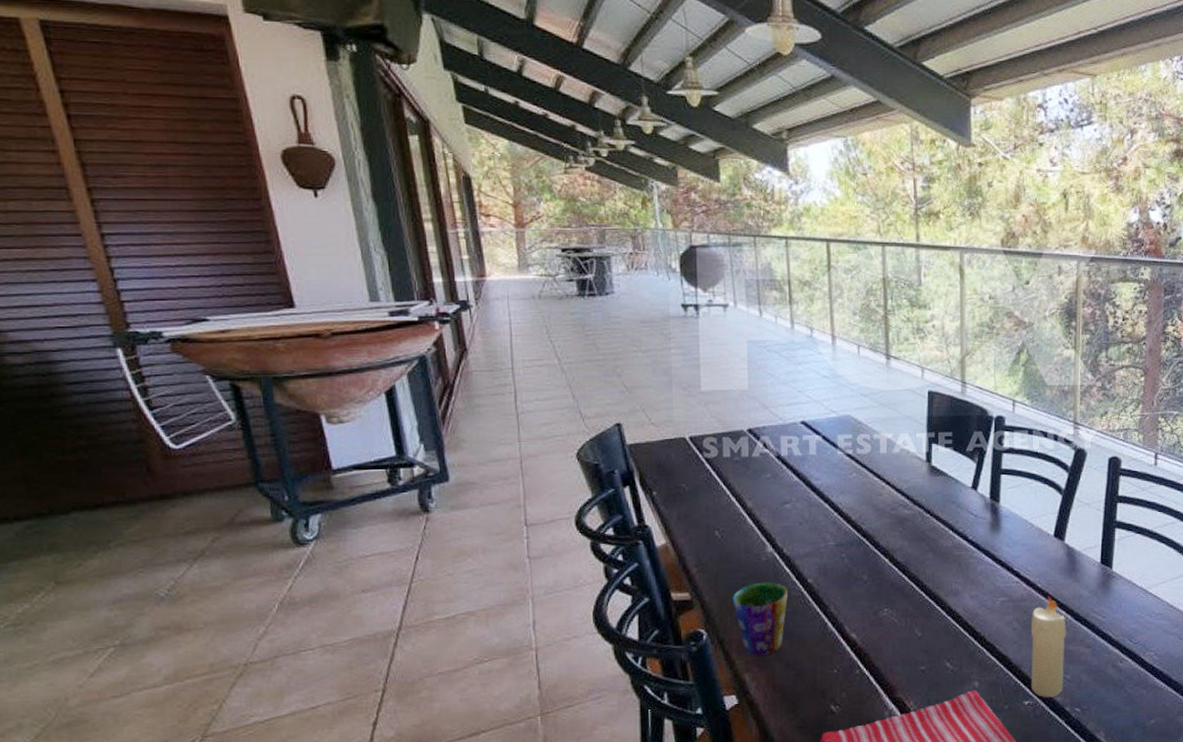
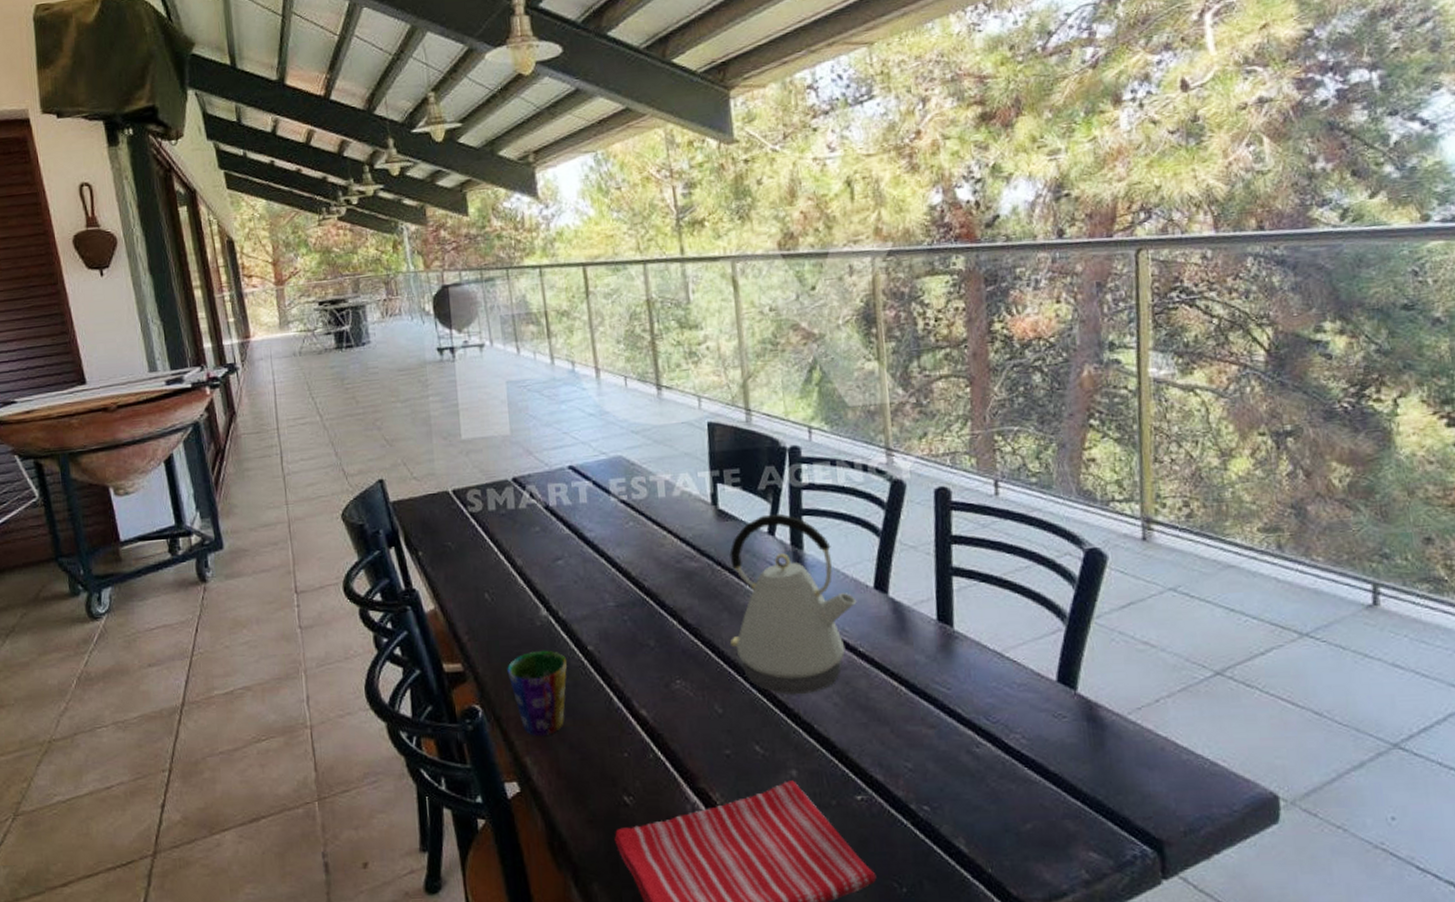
kettle: none [932,472,1039,622] -> present [729,513,857,695]
candle: present [1030,596,1067,698] -> none [855,663,905,792]

